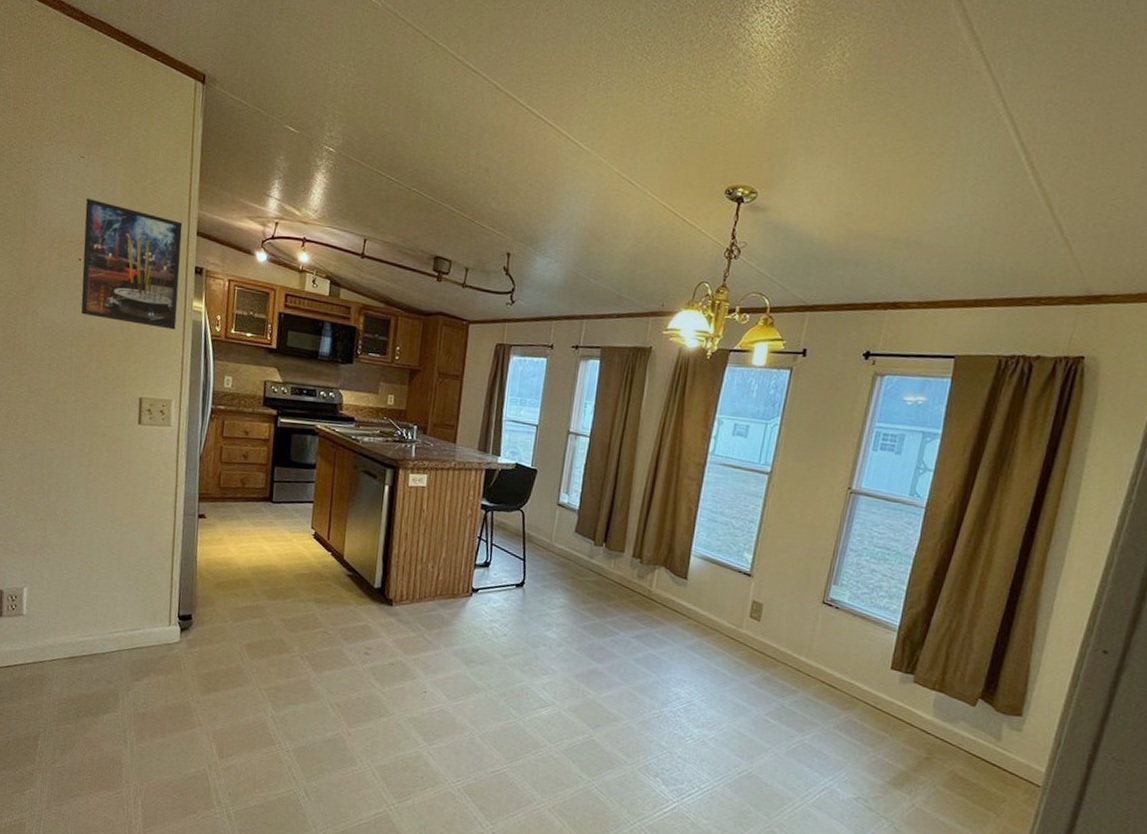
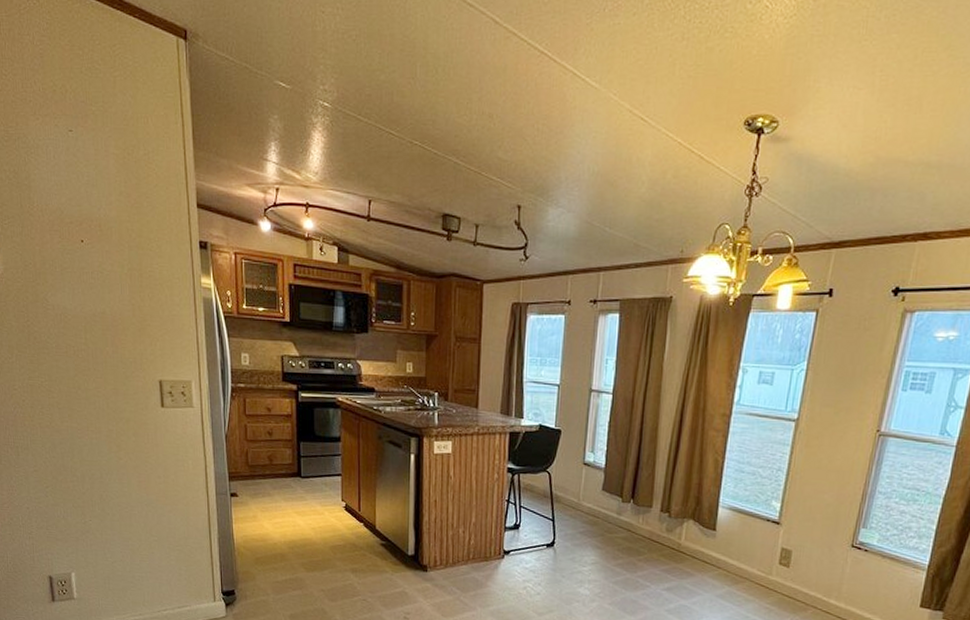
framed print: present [81,198,183,330] -> none [80,174,187,309]

